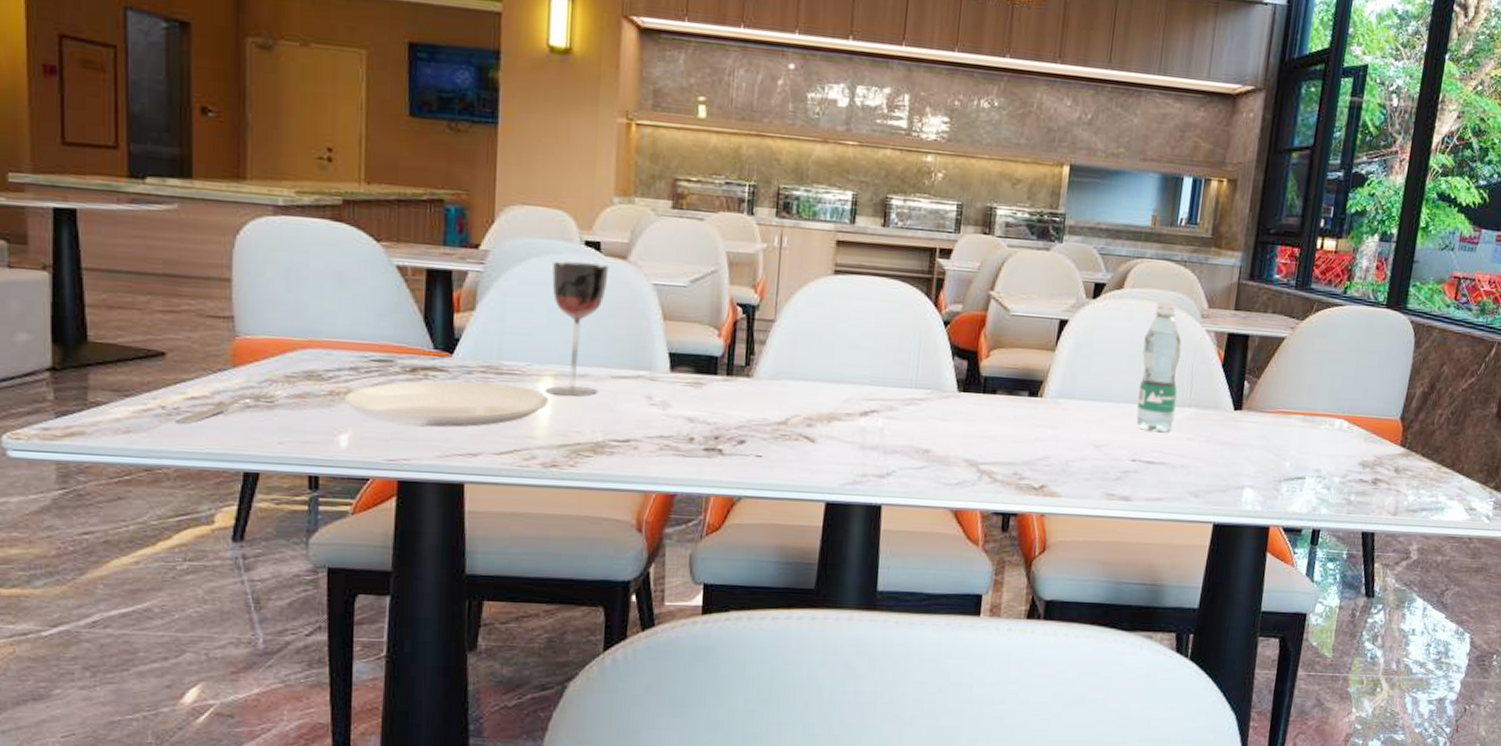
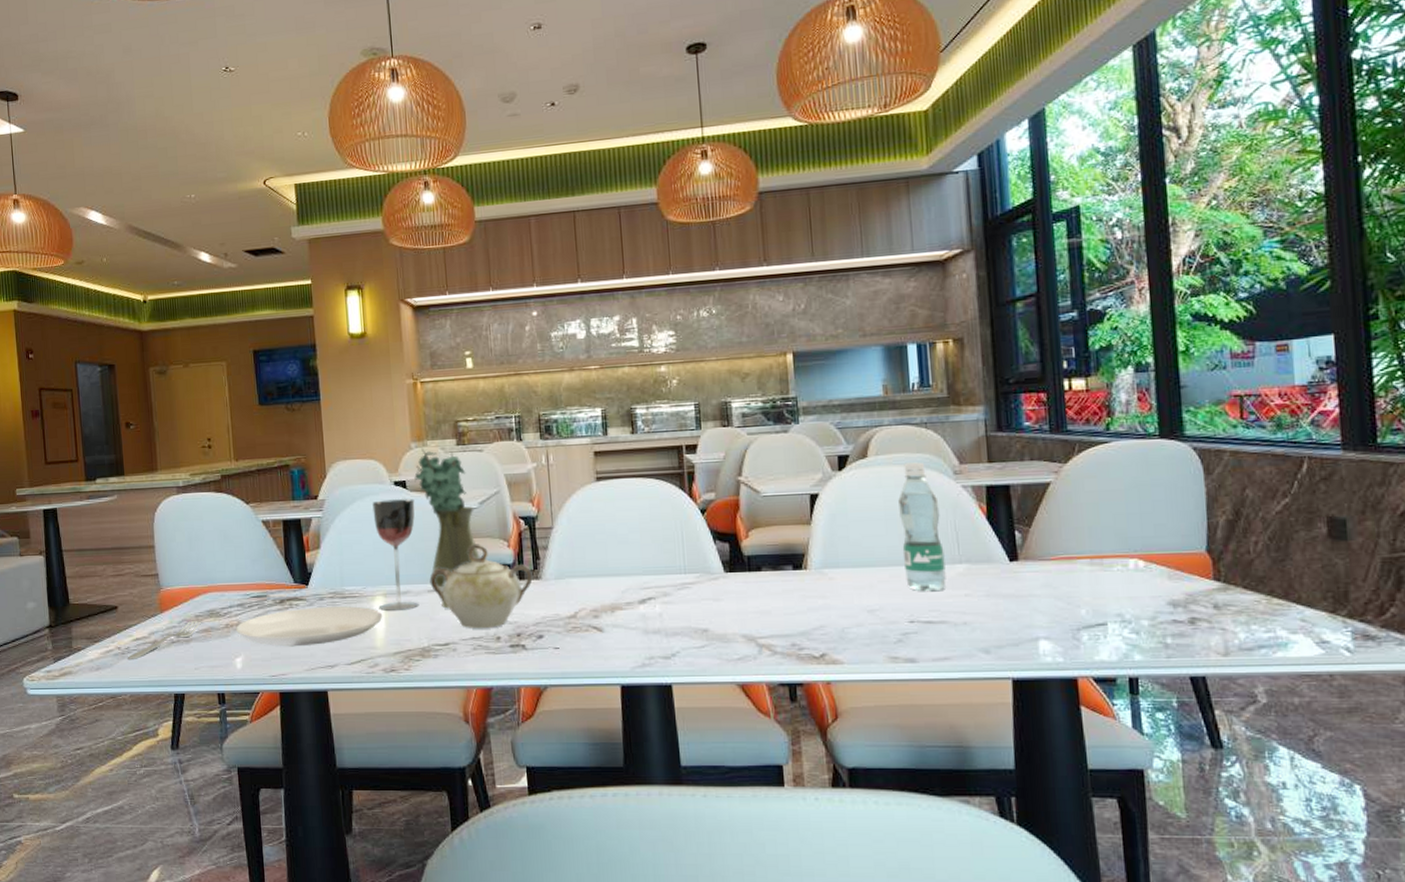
vase: none [612,205,683,400] -> present [414,448,480,609]
sugar bowl: none [615,328,743,427] -> present [429,544,533,628]

